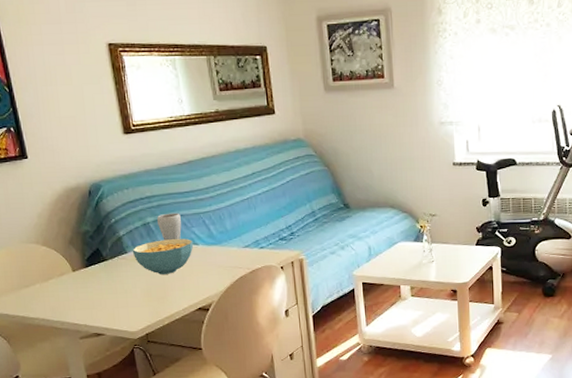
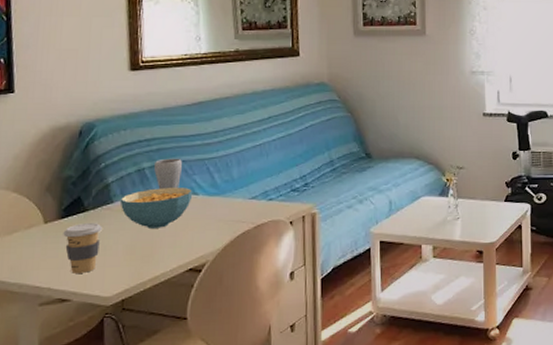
coffee cup: none [89,270,122,313] -> present [63,223,102,273]

